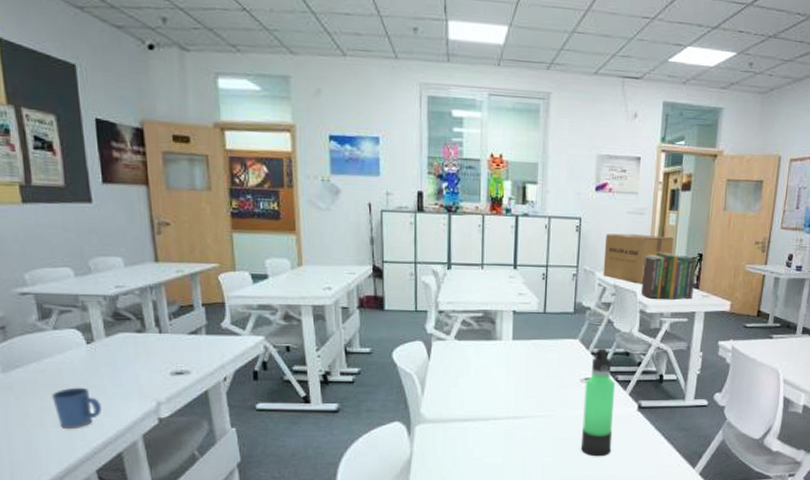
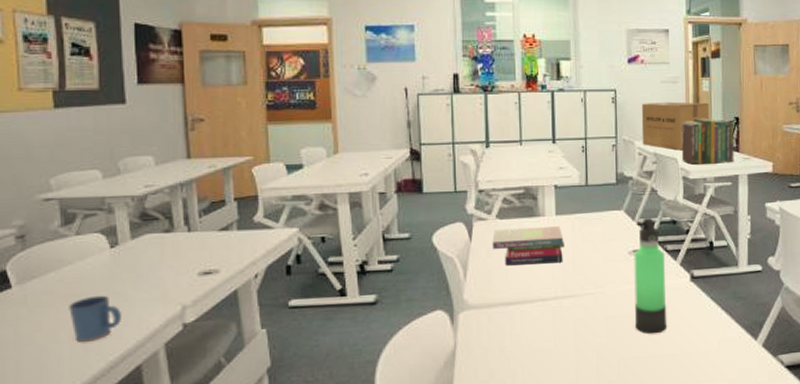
books: none [450,350,519,385] -> present [492,226,564,266]

